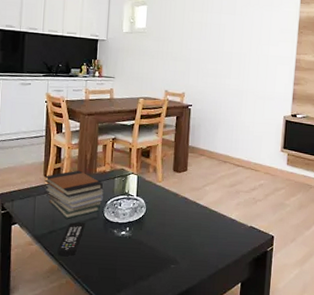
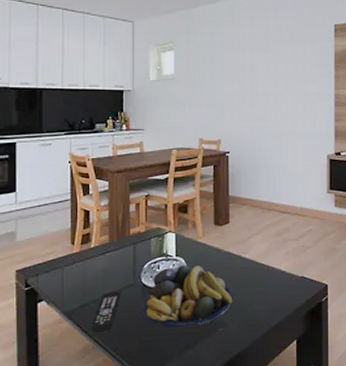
book stack: present [44,170,104,219] -> none [72,234,139,289]
fruit bowl: none [102,205,186,260] -> present [141,265,233,326]

